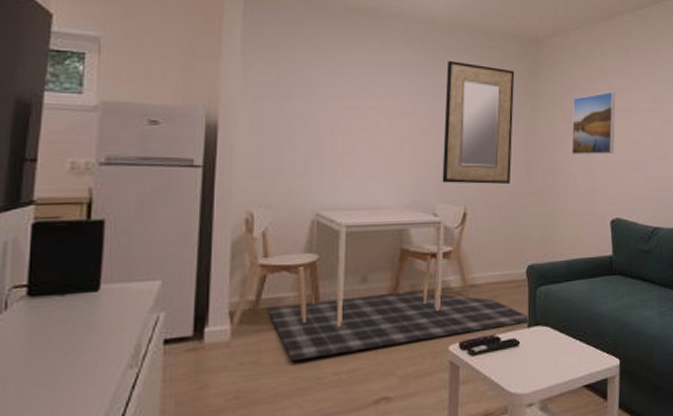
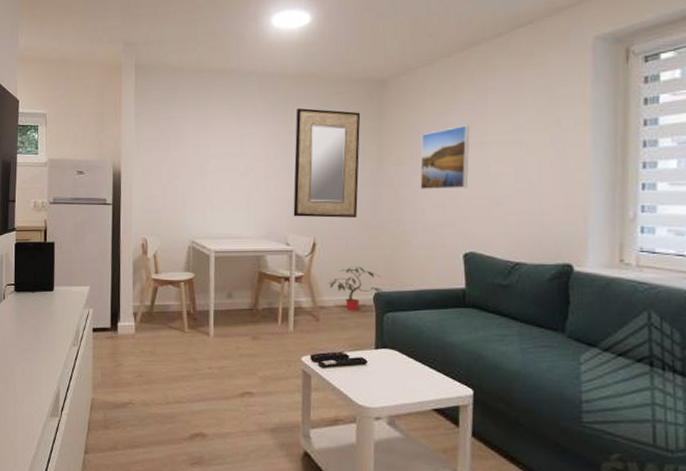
rug: present [267,292,529,362] -> none [159,309,376,355]
potted plant: none [479,237,536,288] -> present [328,267,383,311]

